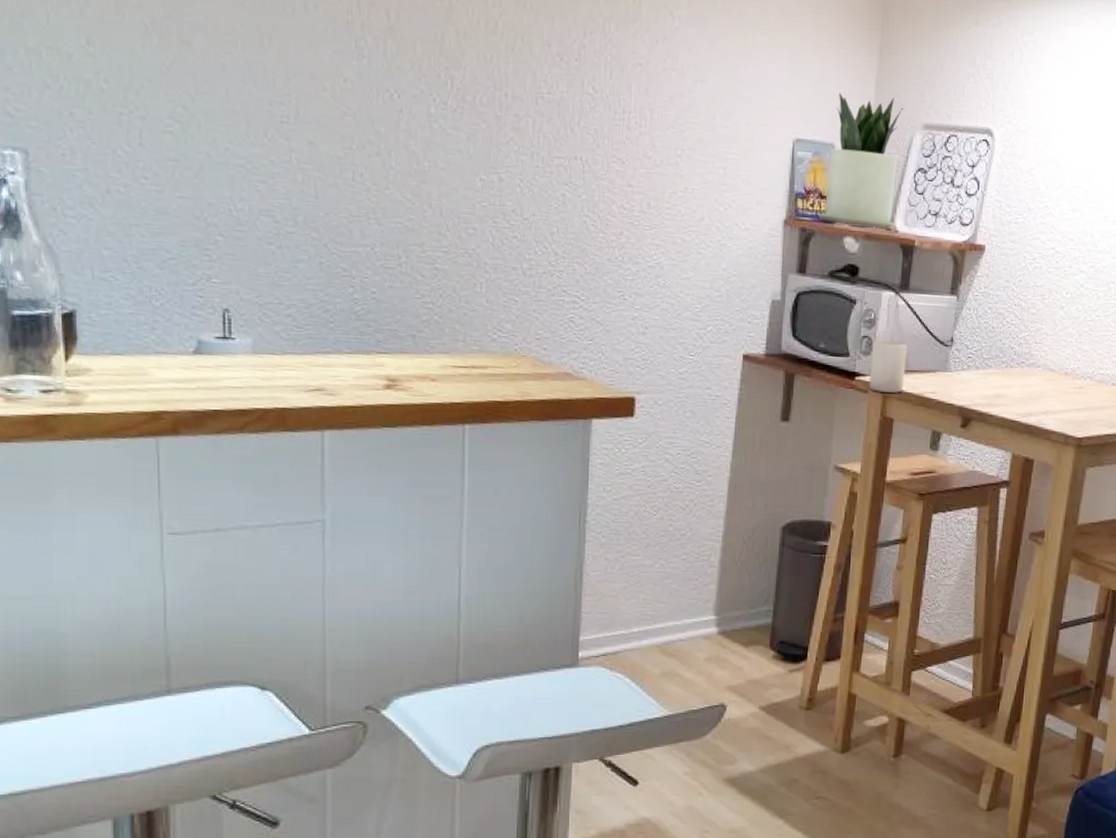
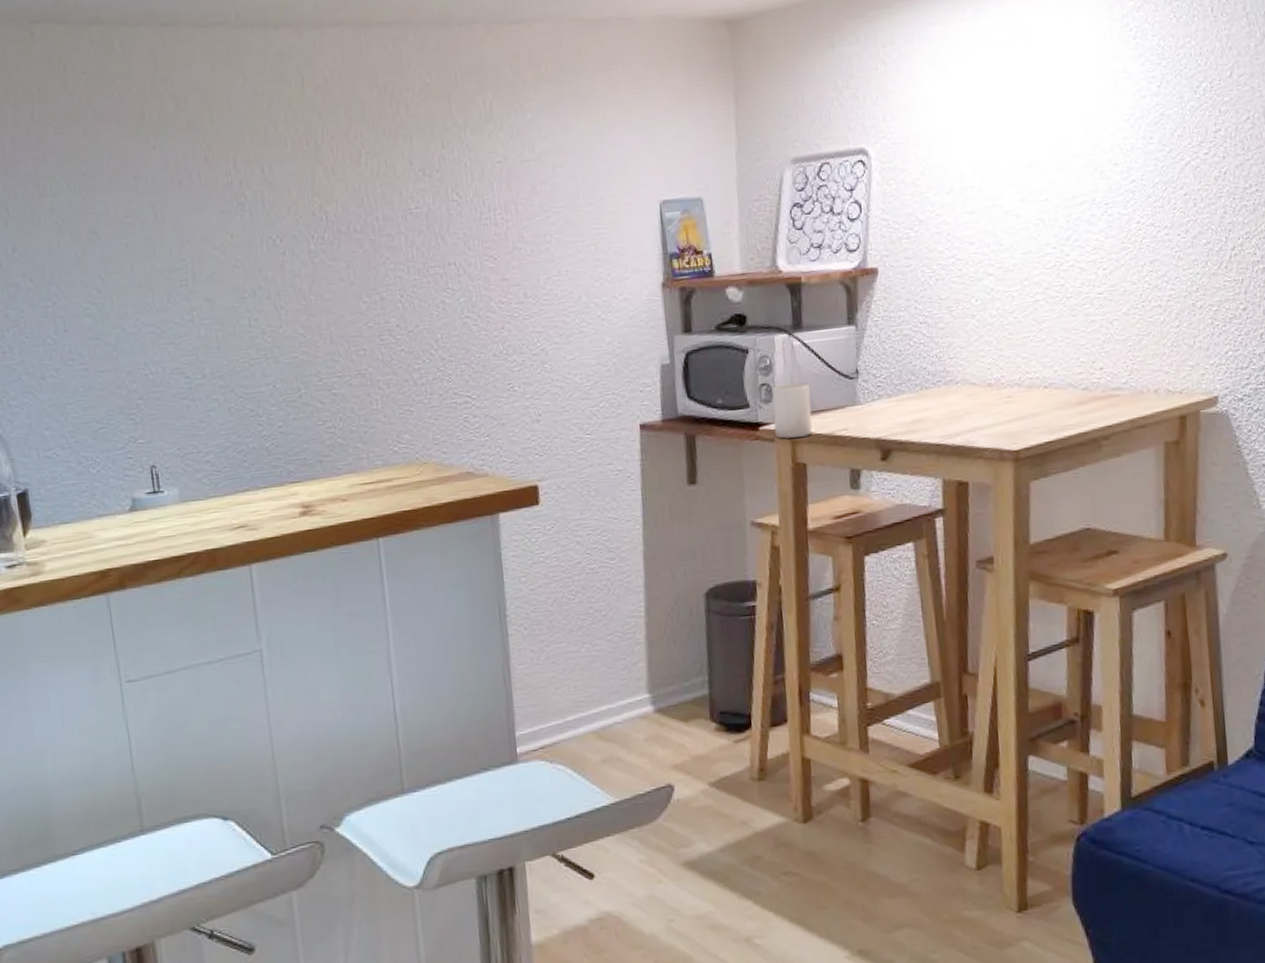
planter: present [817,93,902,230] -> none [695,138,781,277]

